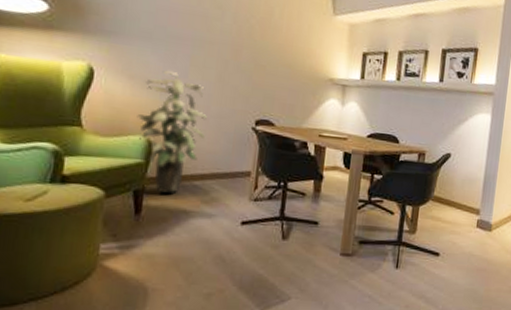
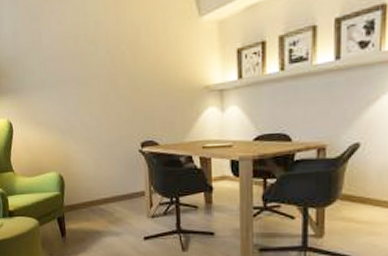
indoor plant: present [137,70,207,193] -> none [48,111,101,217]

